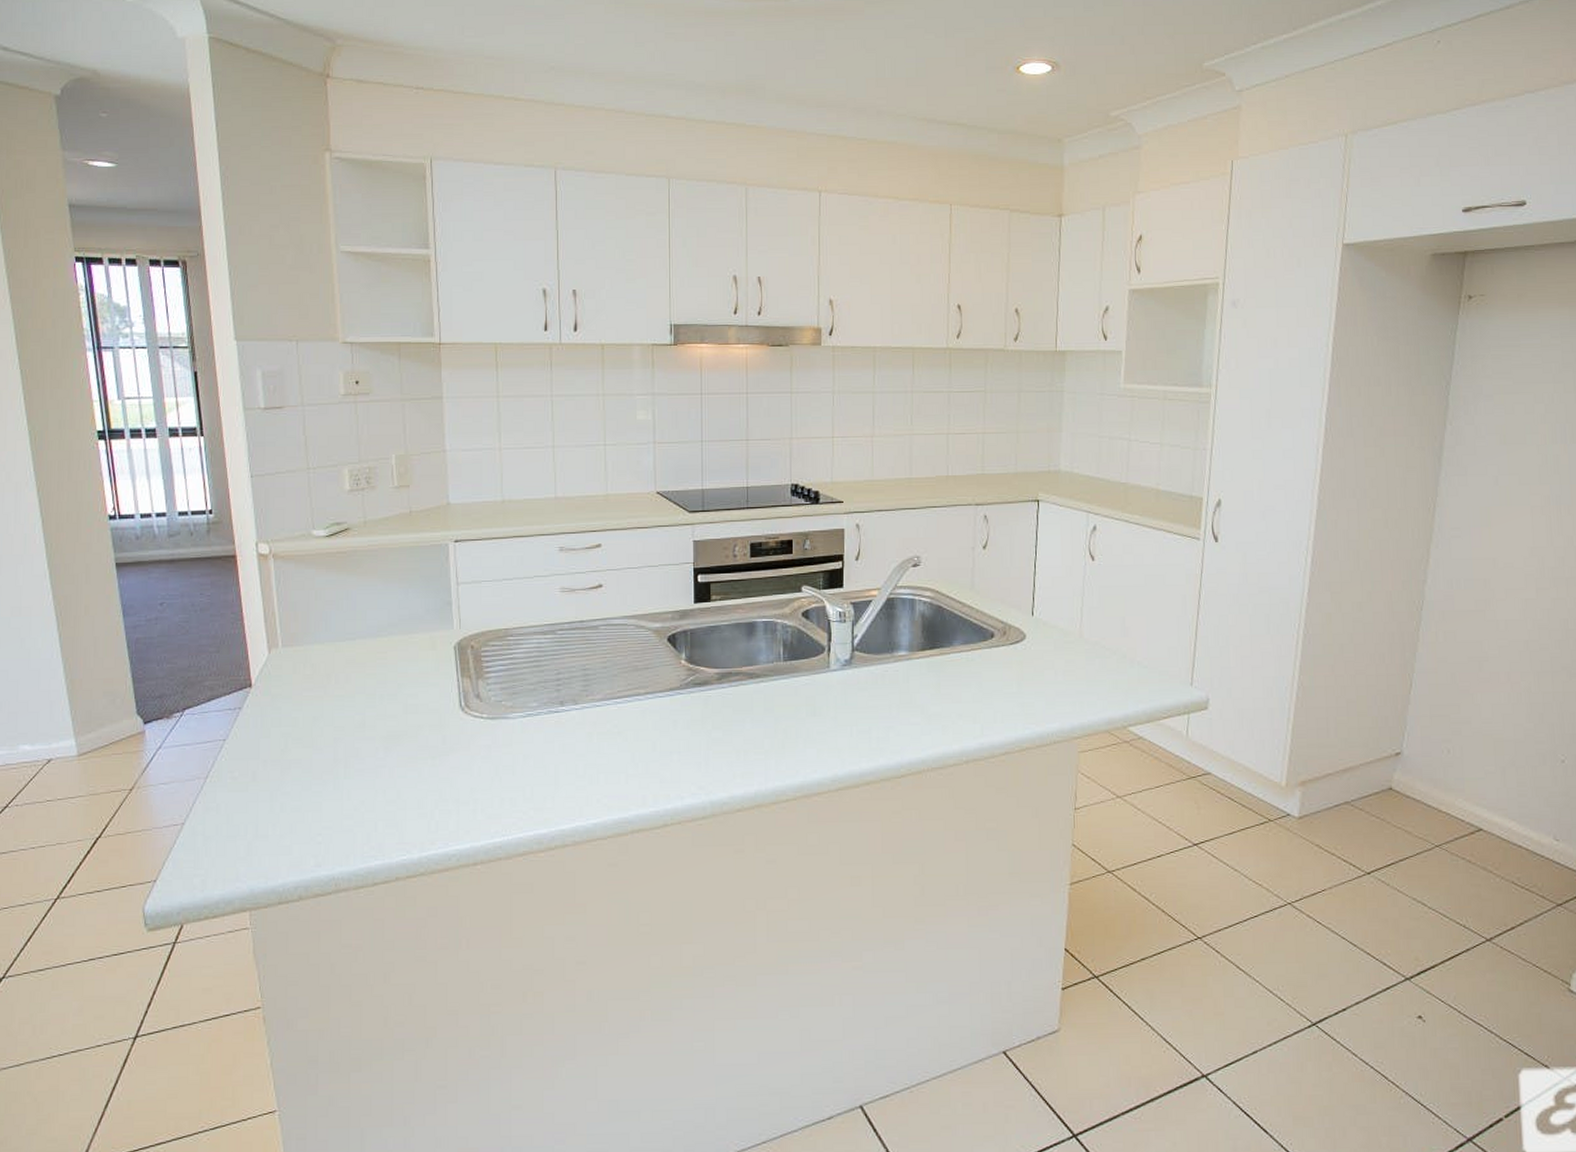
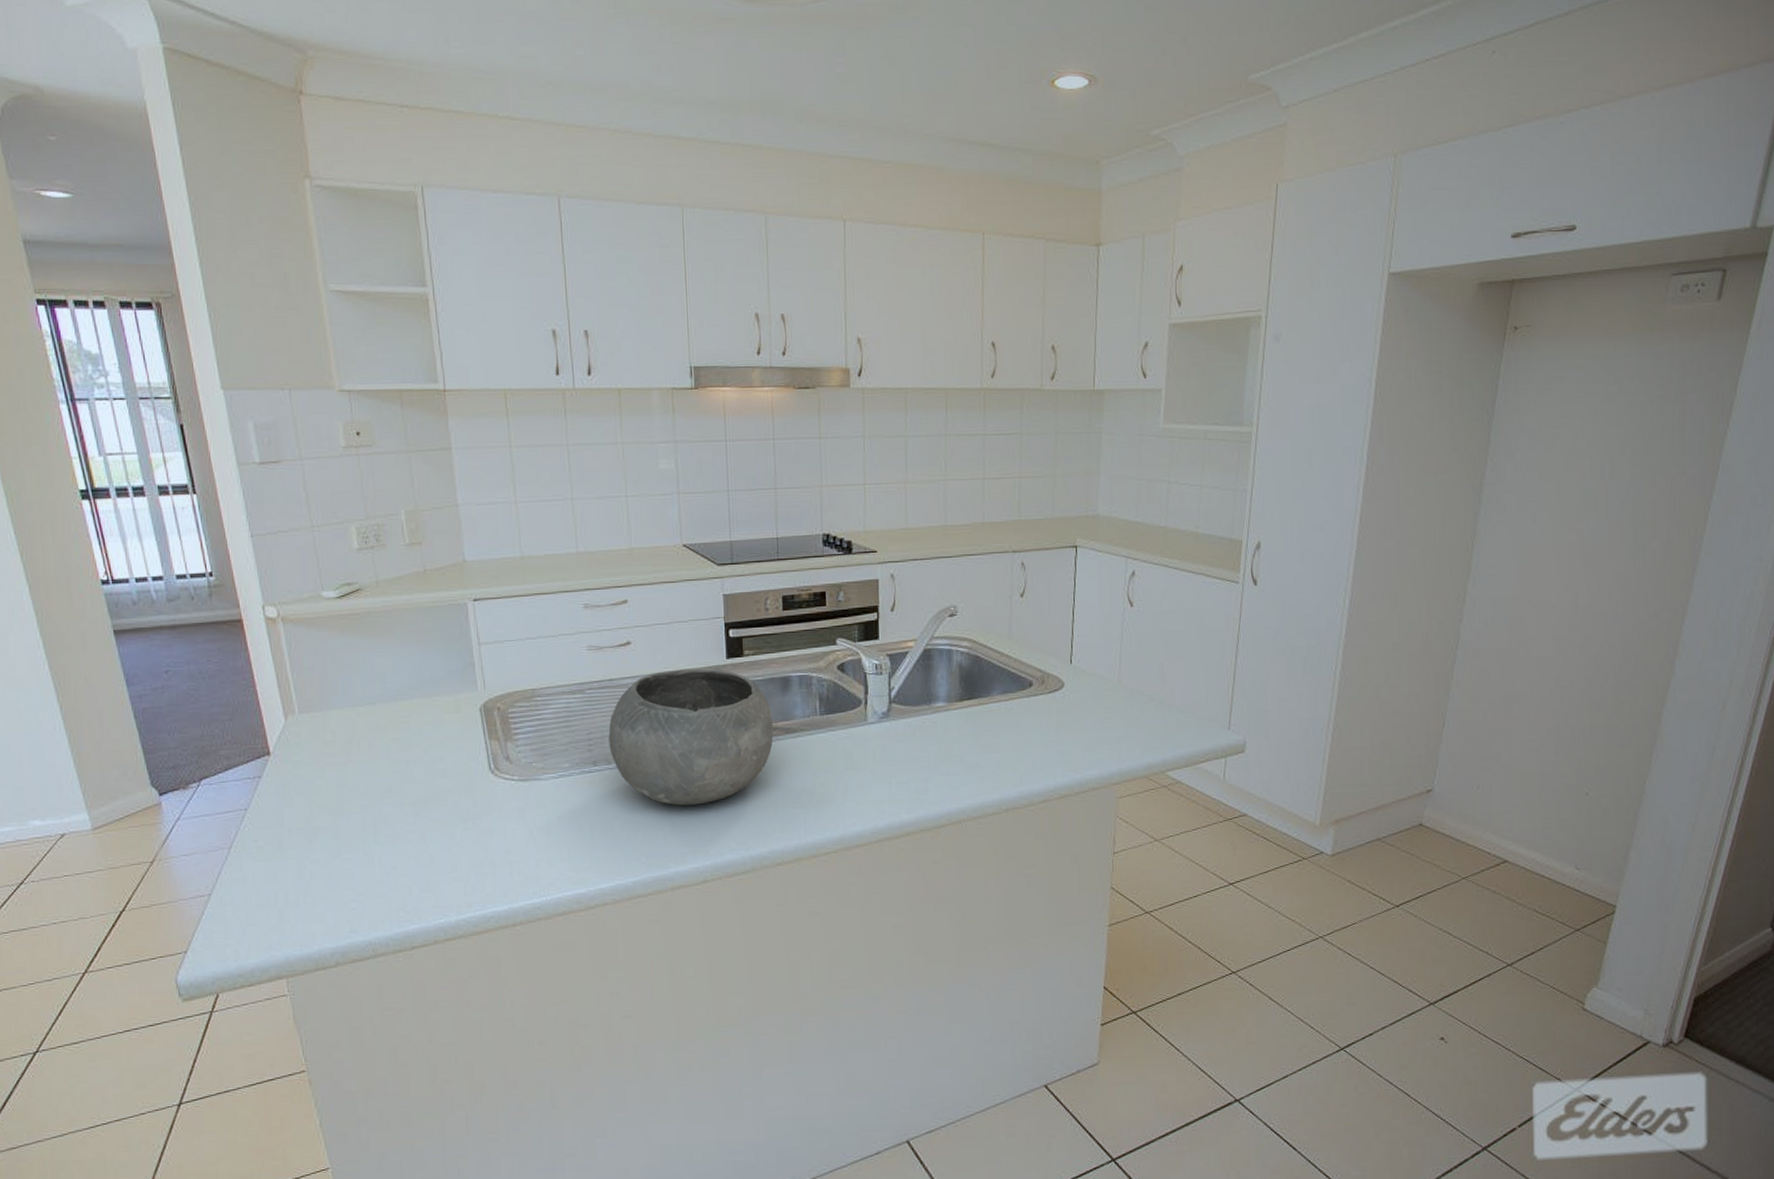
bowl: none [577,612,737,748] -> present [608,668,774,806]

